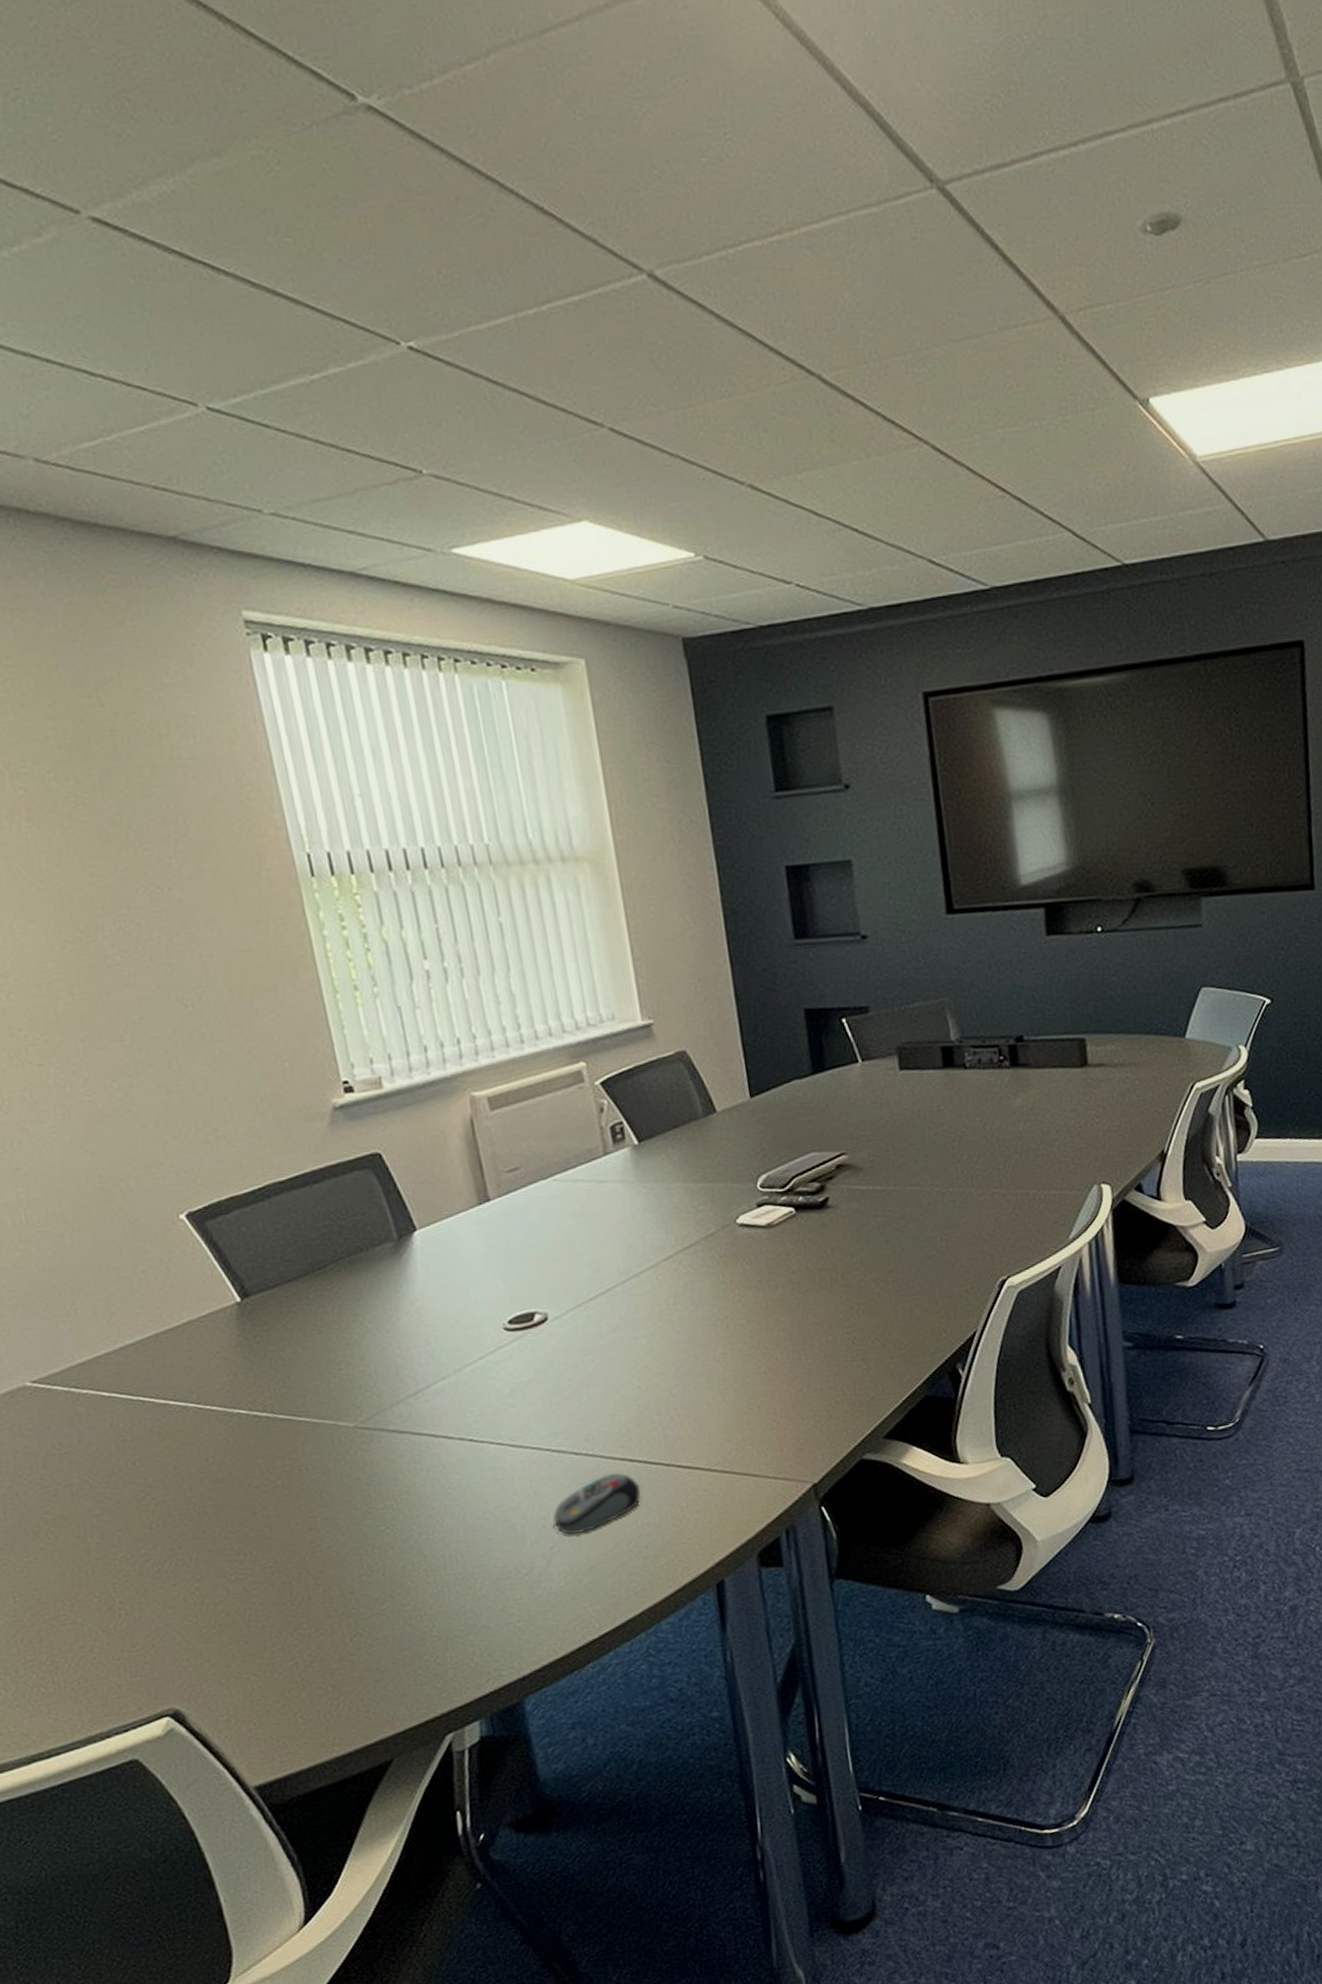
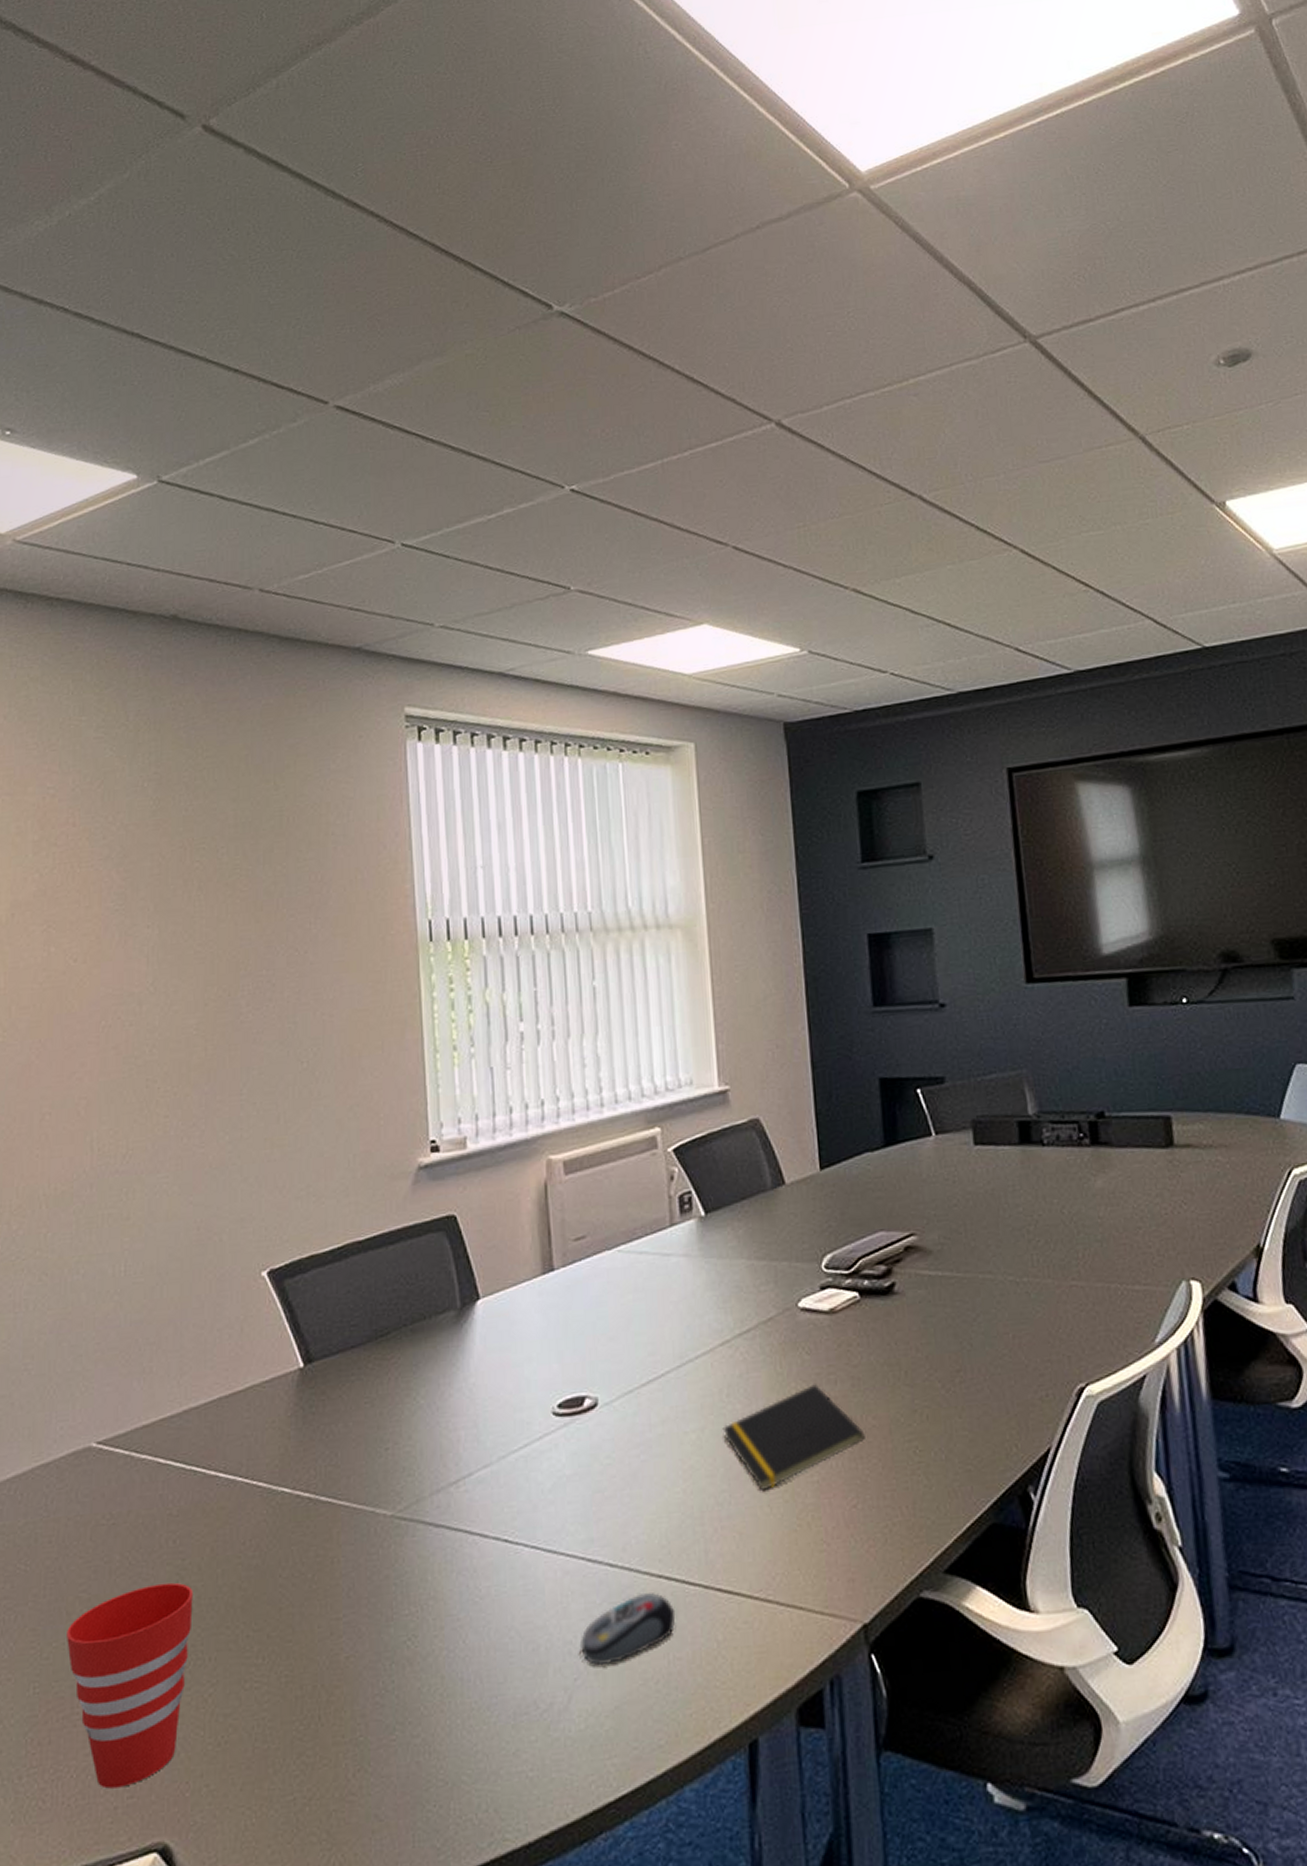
cup: none [37,1498,171,1672] -> present [67,1582,193,1789]
notepad: none [671,1290,807,1384] -> present [722,1384,865,1492]

